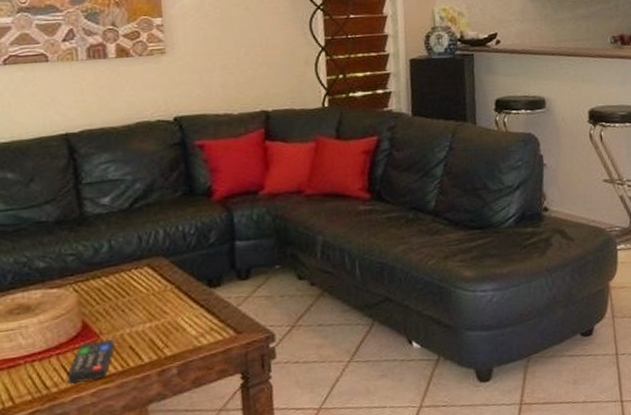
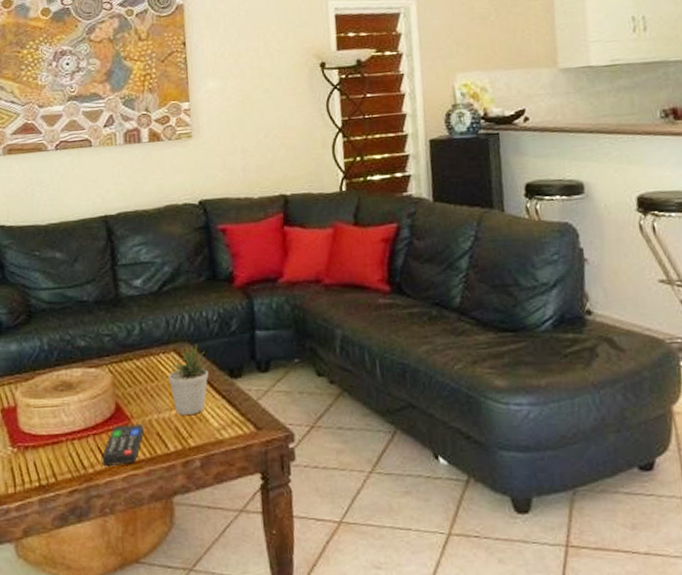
potted plant: none [141,258,190,327] -> present [168,344,213,416]

